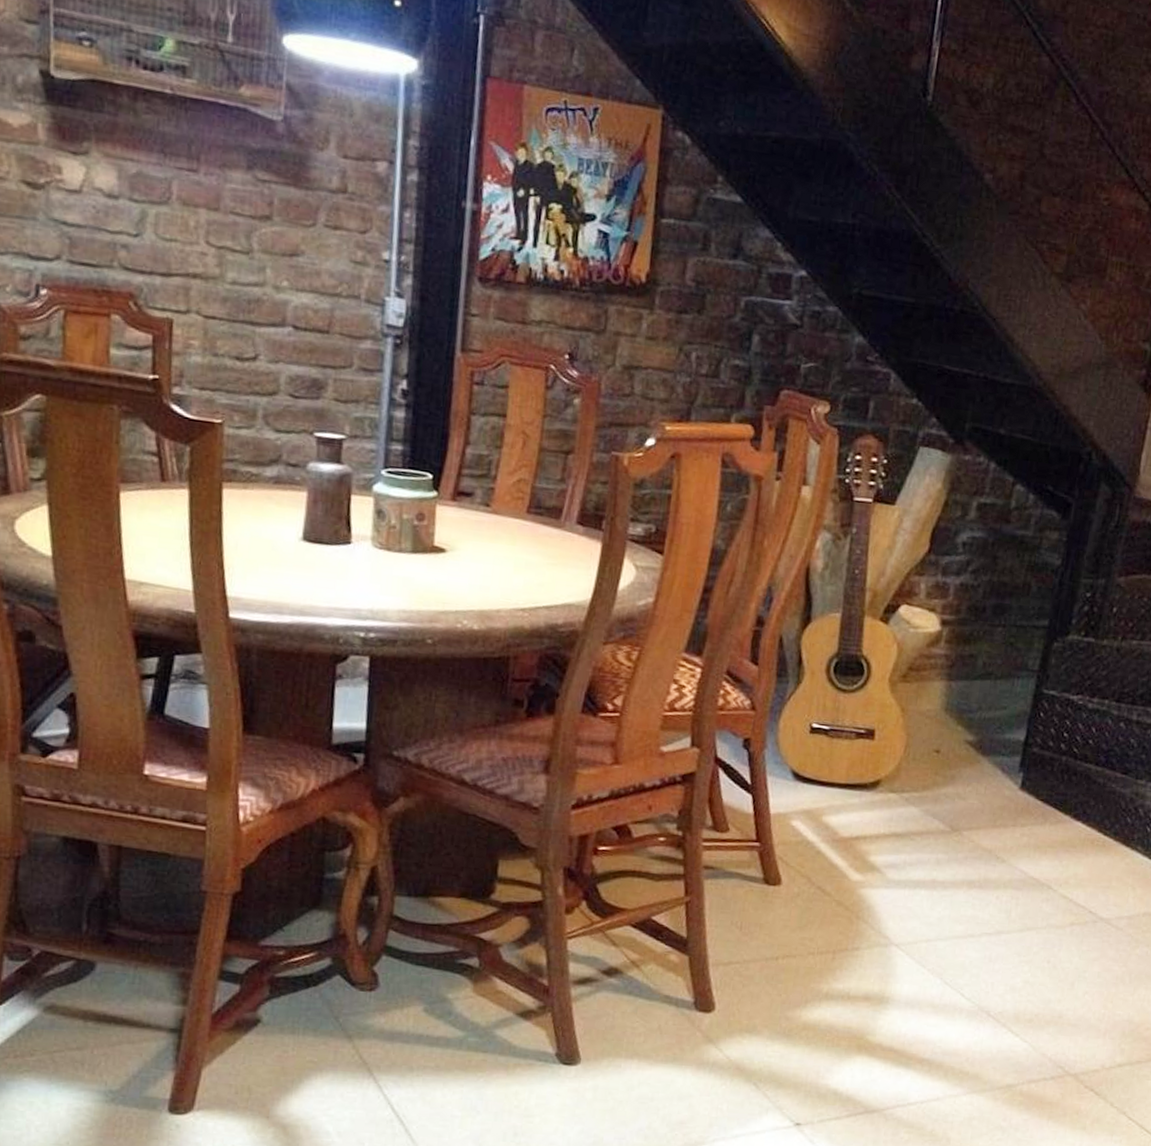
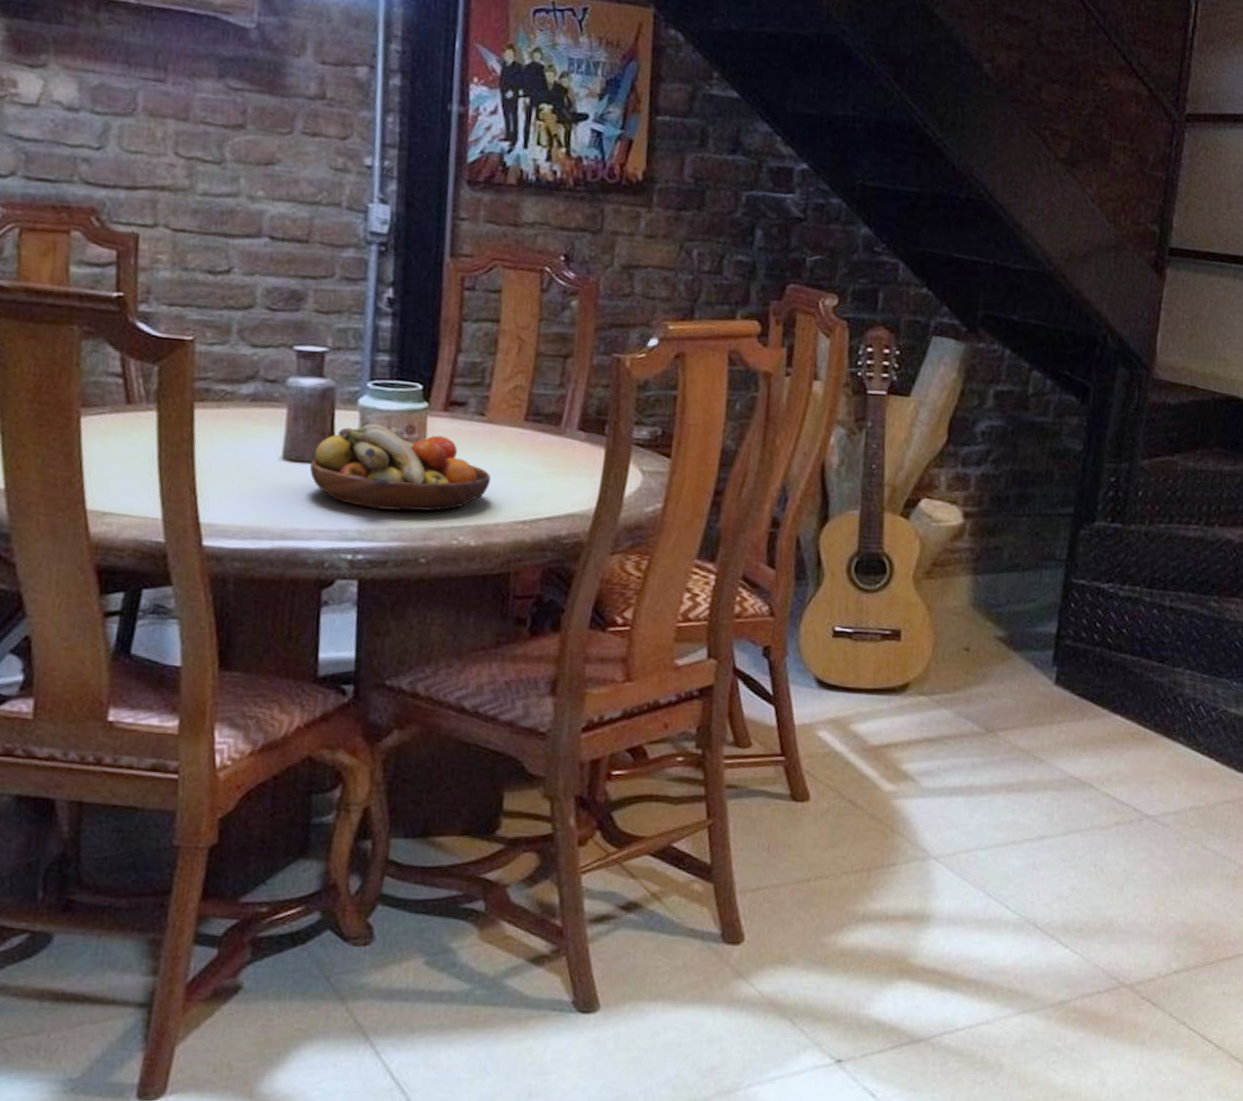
fruit bowl: none [327,509,494,596] -> present [310,423,491,511]

